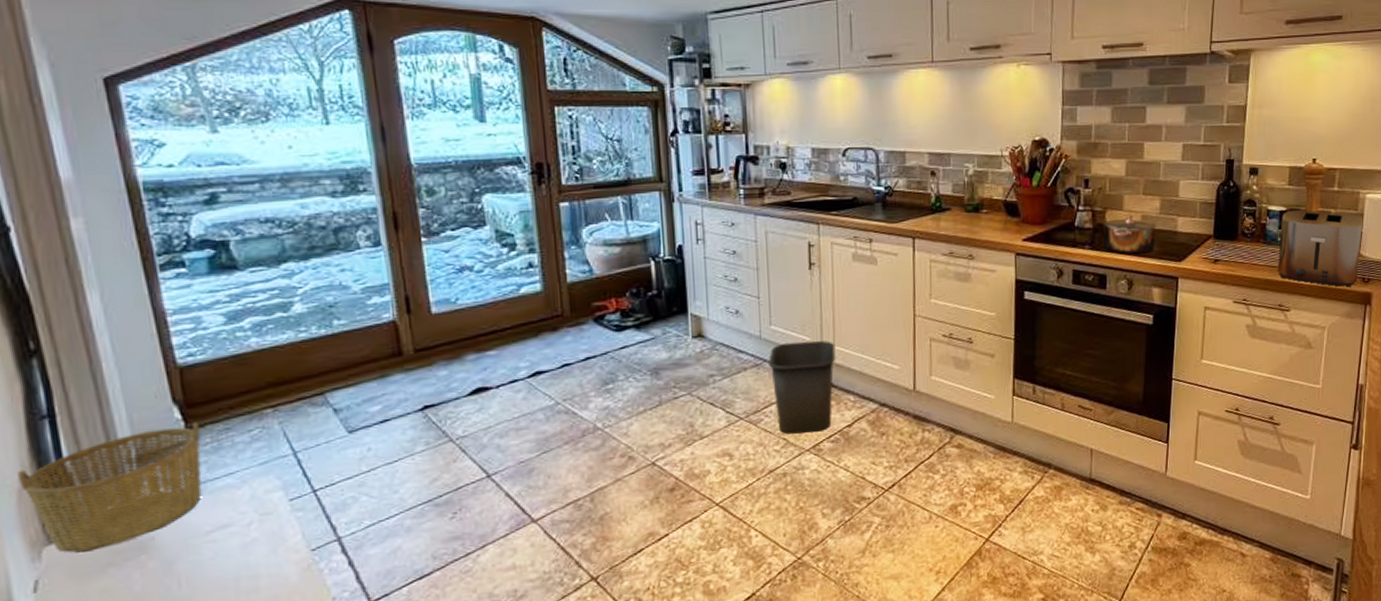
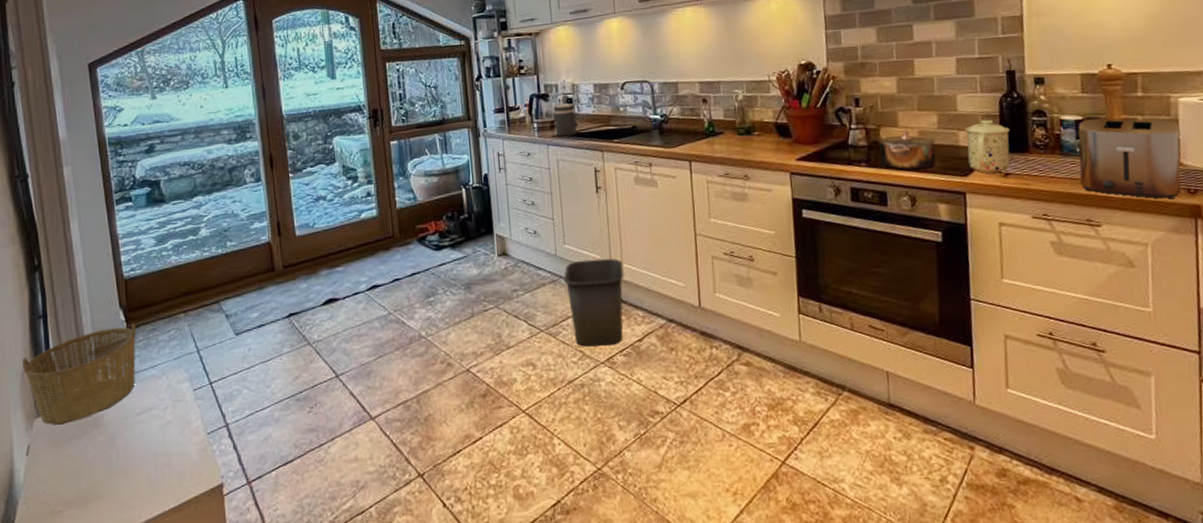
cylinder: none [763,169,791,206] -> present [553,103,577,137]
mug: none [1183,206,1224,260] -> present [964,119,1011,174]

